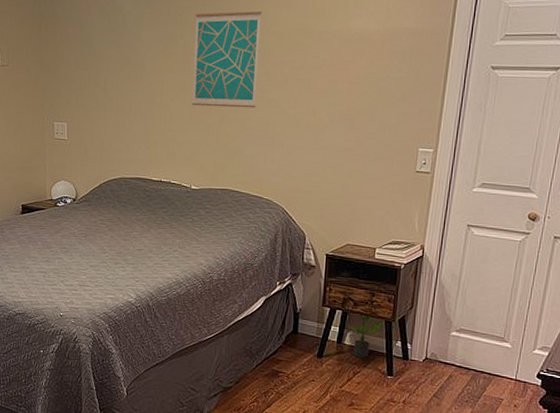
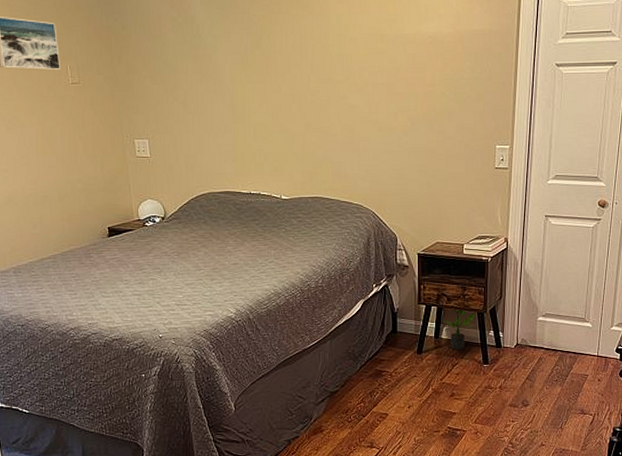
wall art: present [191,11,262,108] -> none [271,18,339,116]

